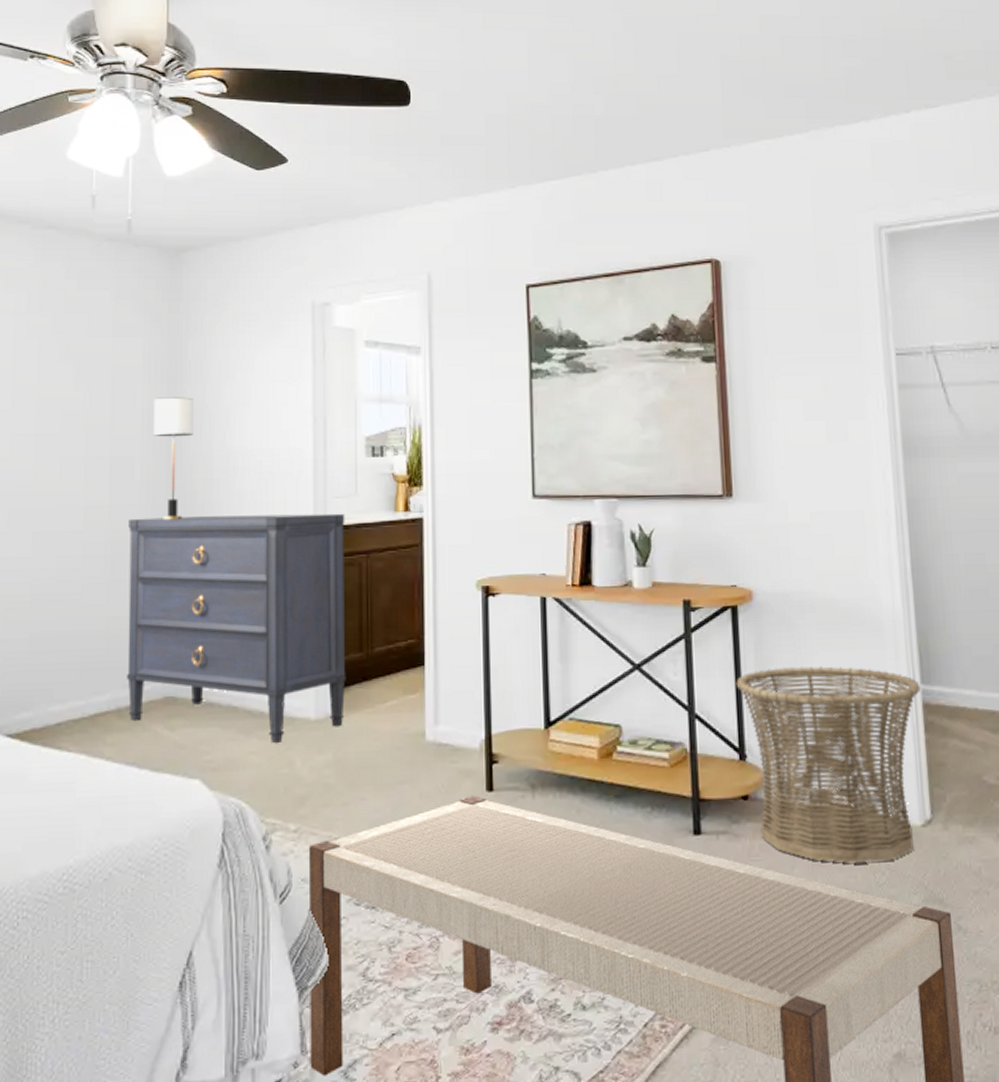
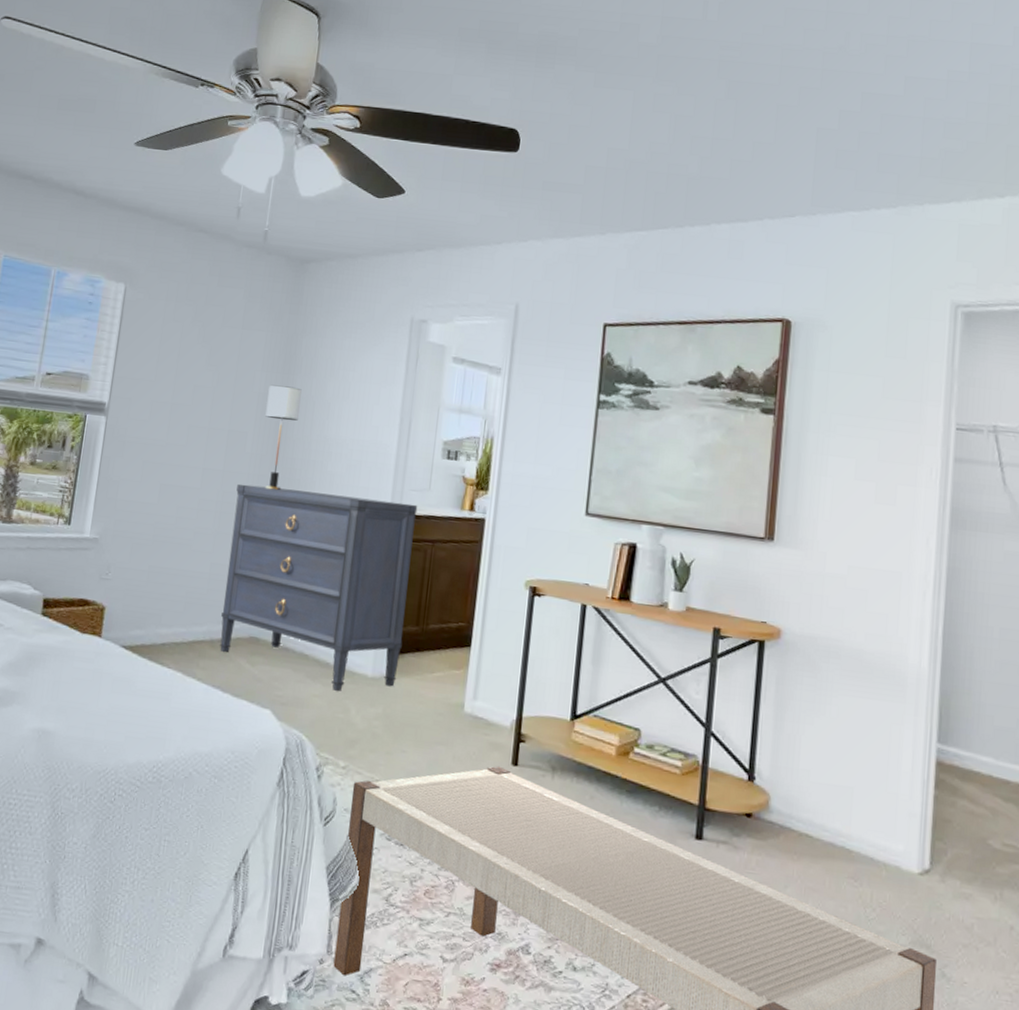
basket: present [736,666,920,863] -> none [754,702,936,900]

